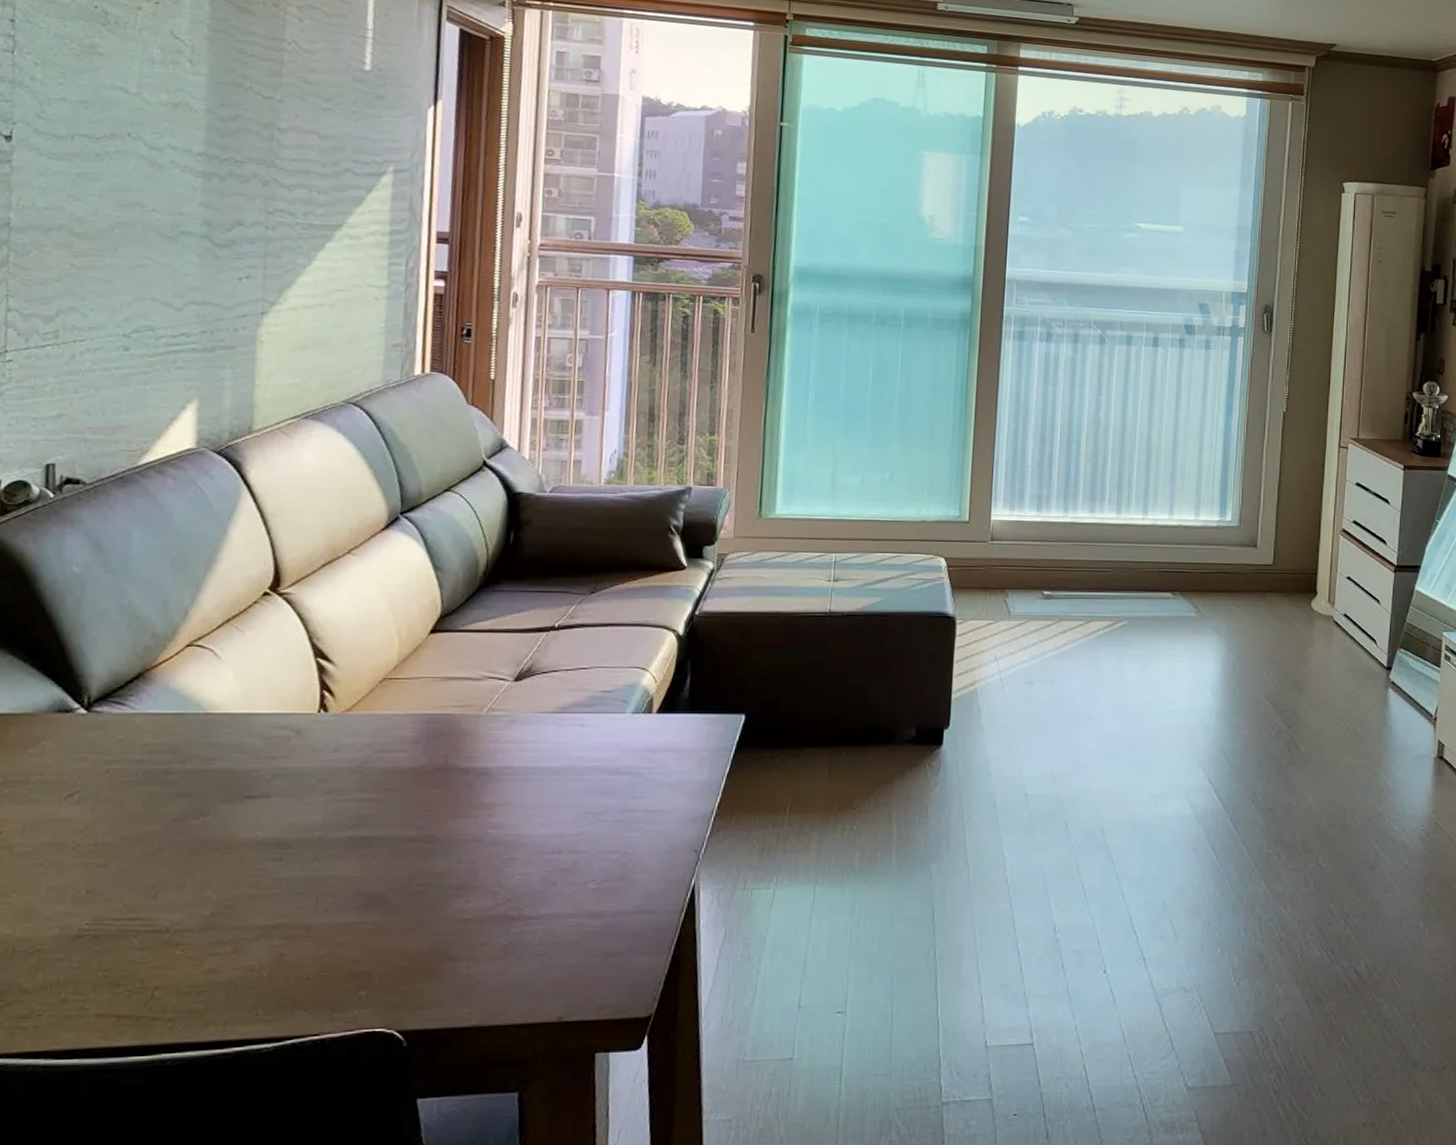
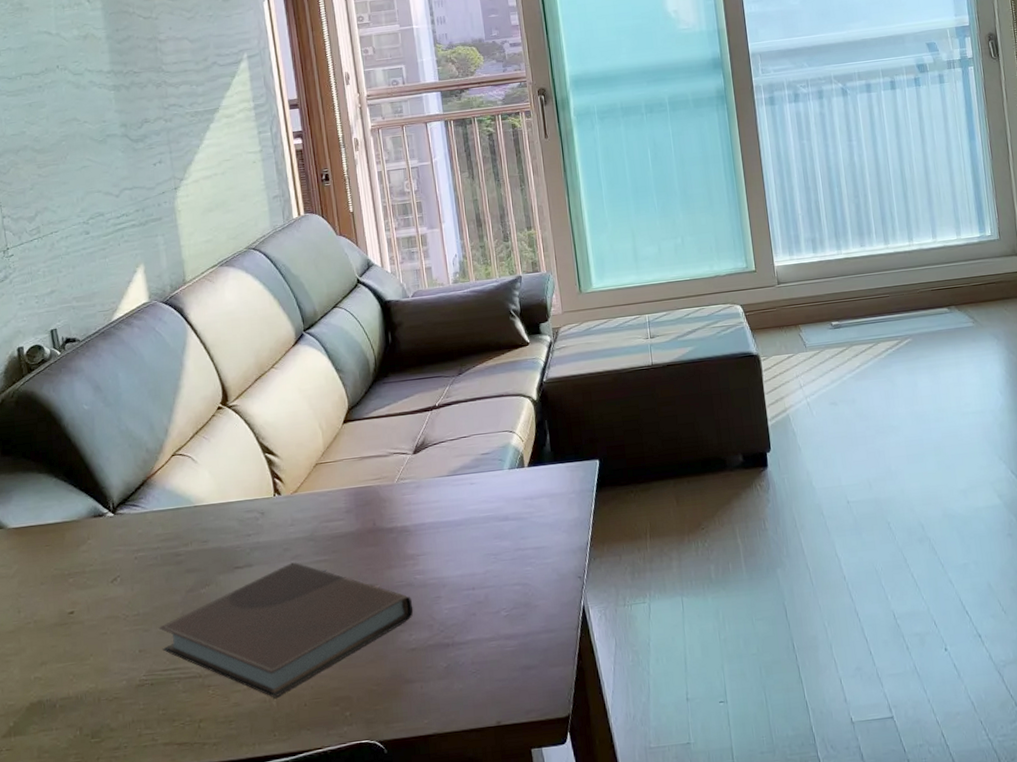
notebook: none [120,798,477,967] -> present [158,562,414,698]

